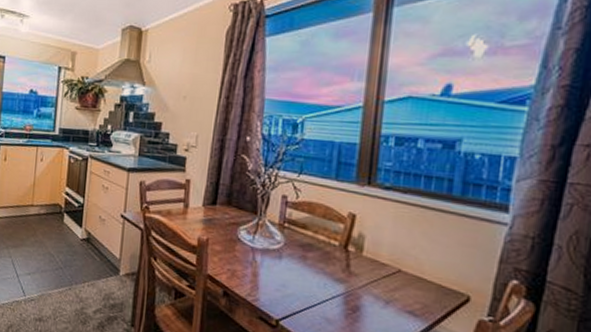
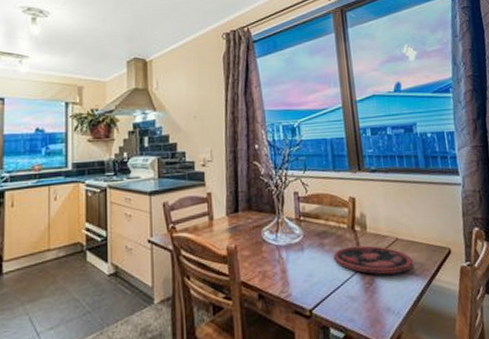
plate: none [315,265,414,309] -> present [333,245,413,275]

